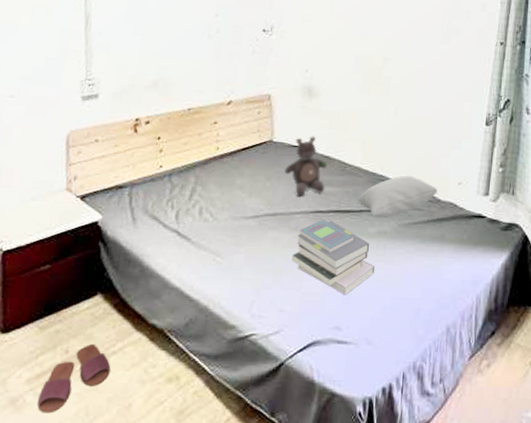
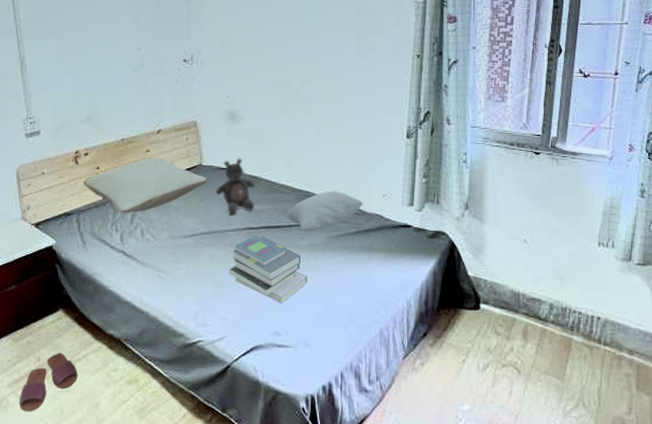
pillow: none [140,130,278,190] -> present [83,157,208,214]

